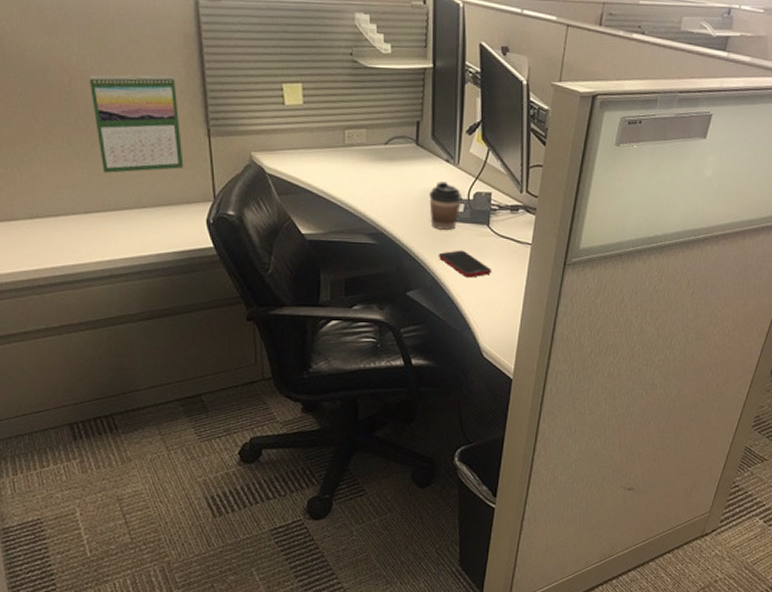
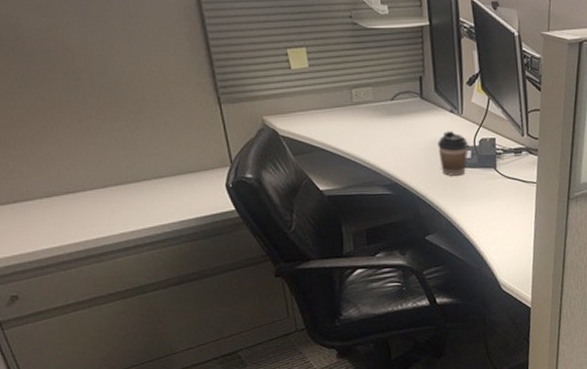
calendar: present [88,73,184,173] -> none [92,48,198,147]
cell phone: present [438,250,492,278] -> none [451,193,503,219]

